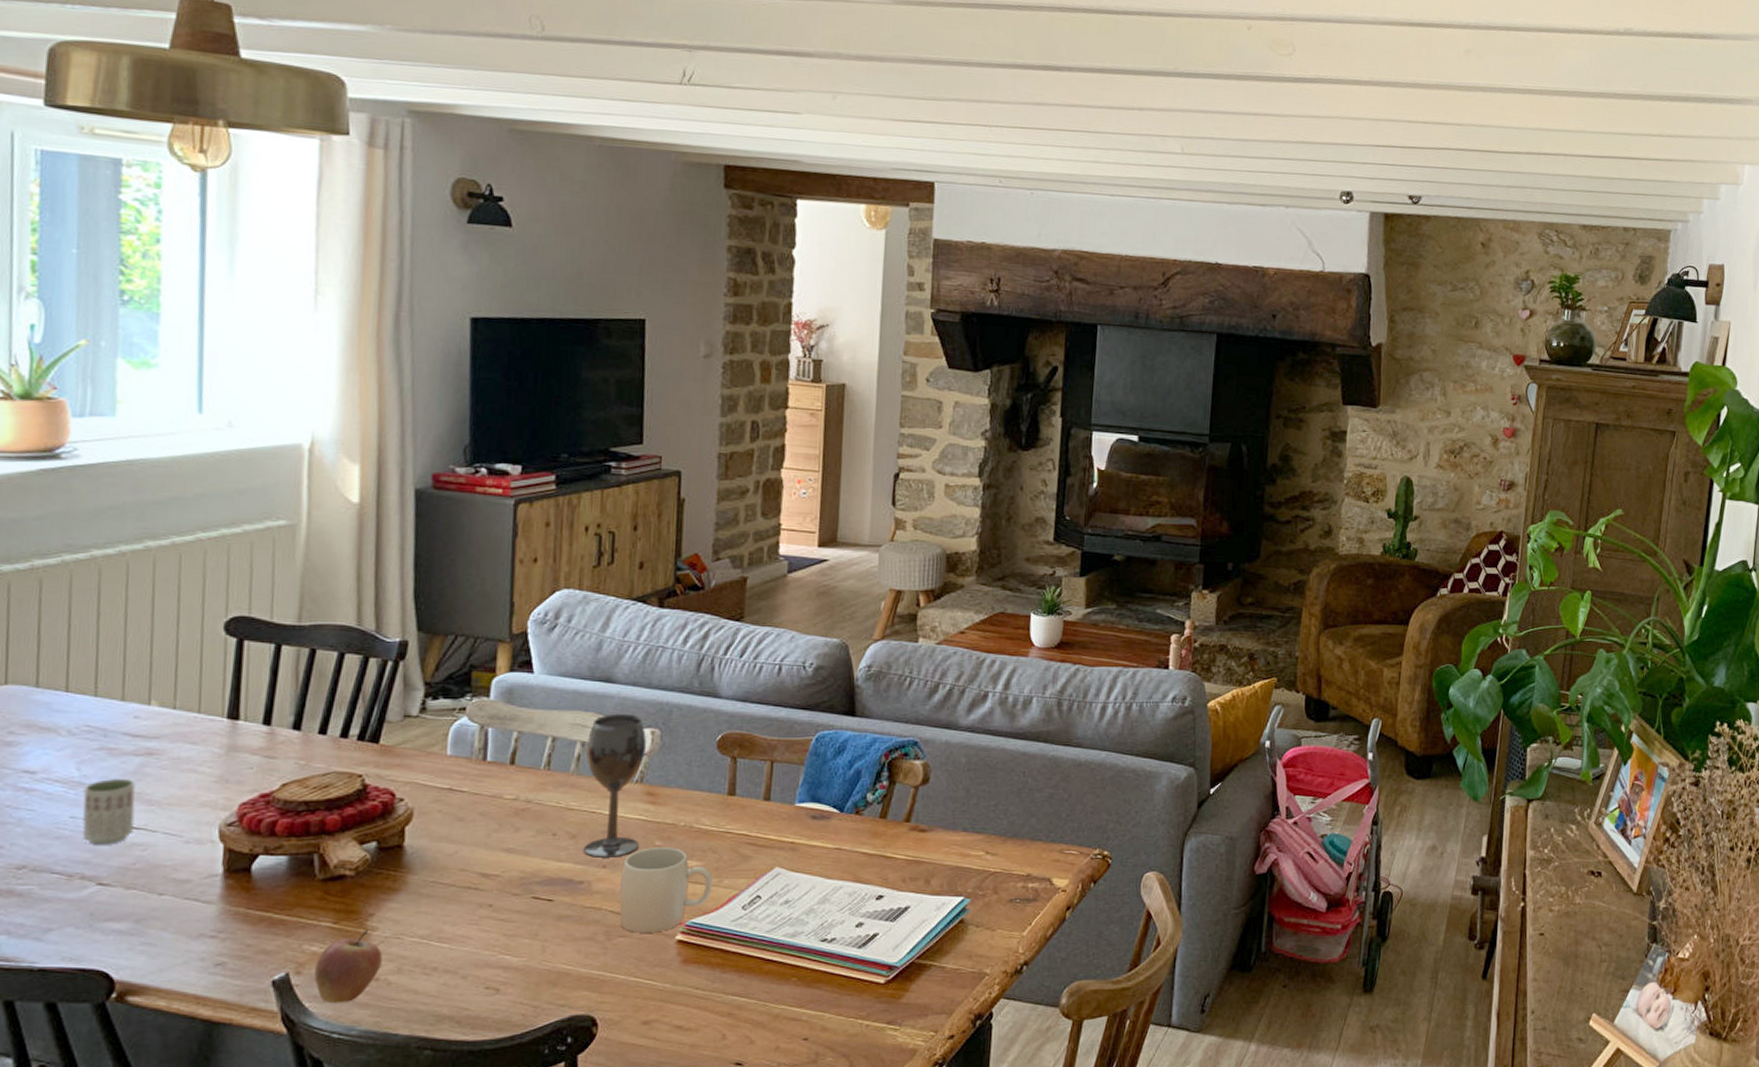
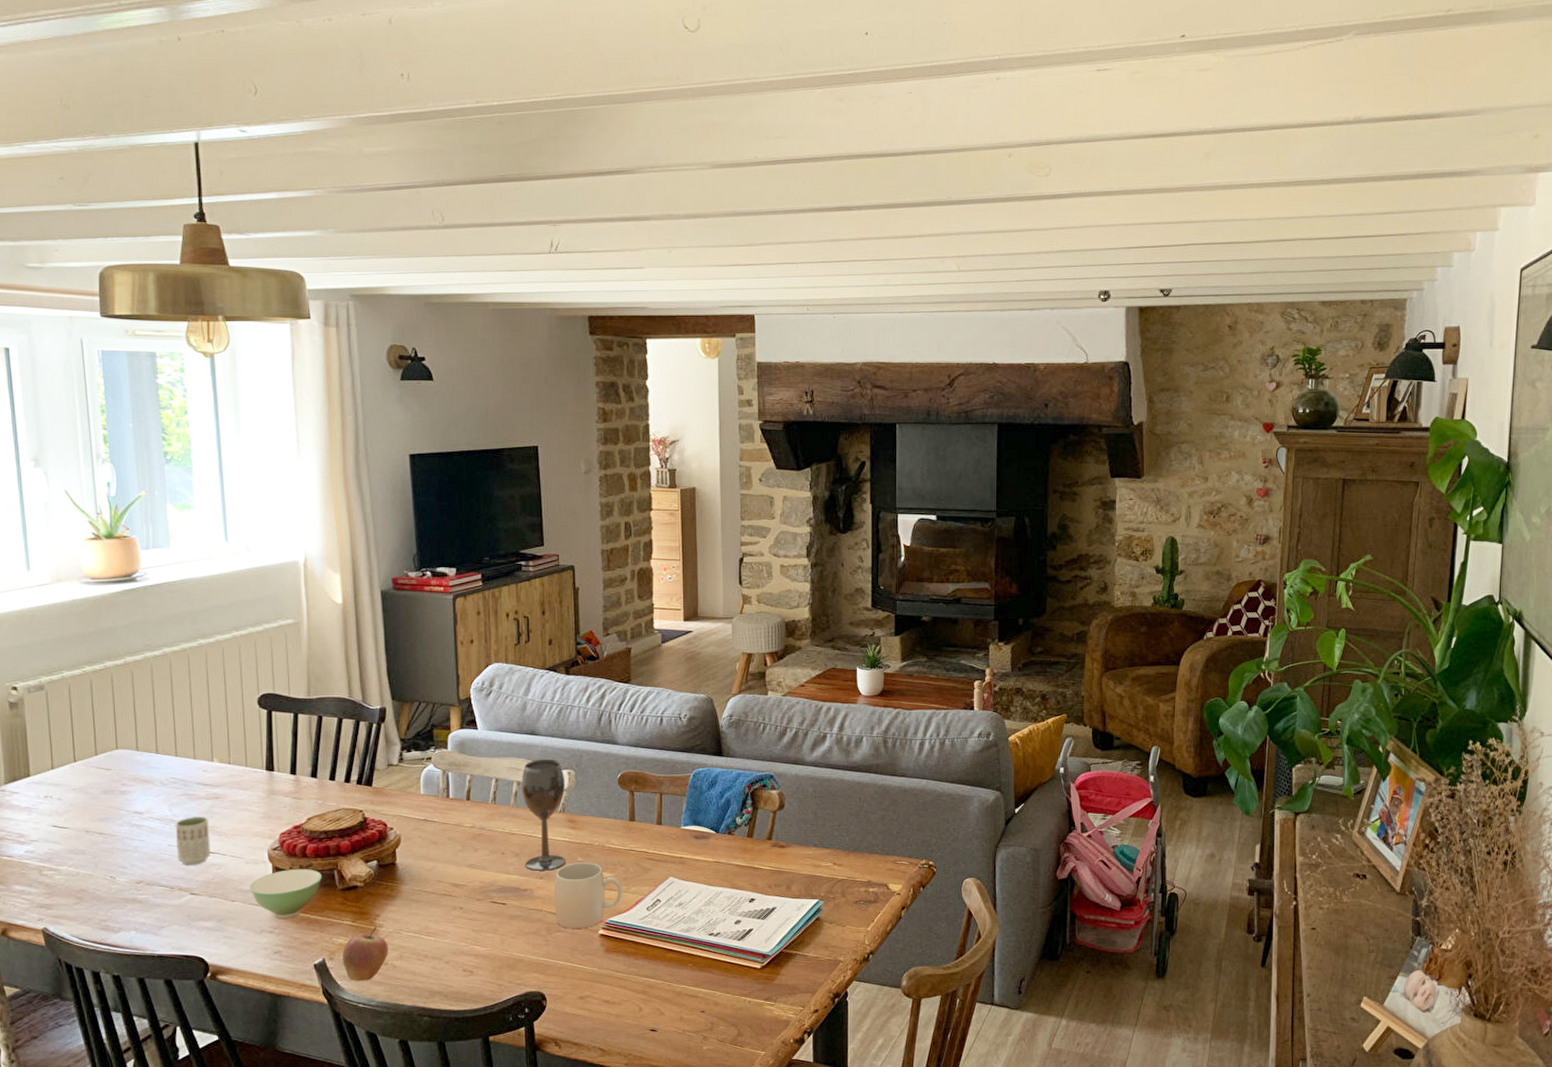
bowl: none [187,851,295,919] -> present [249,868,322,919]

